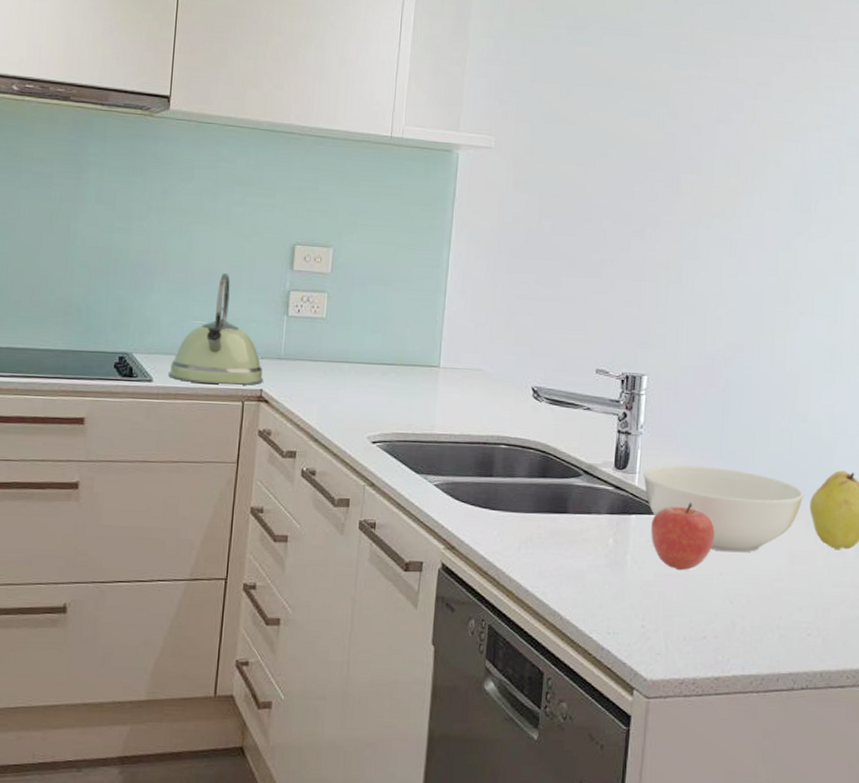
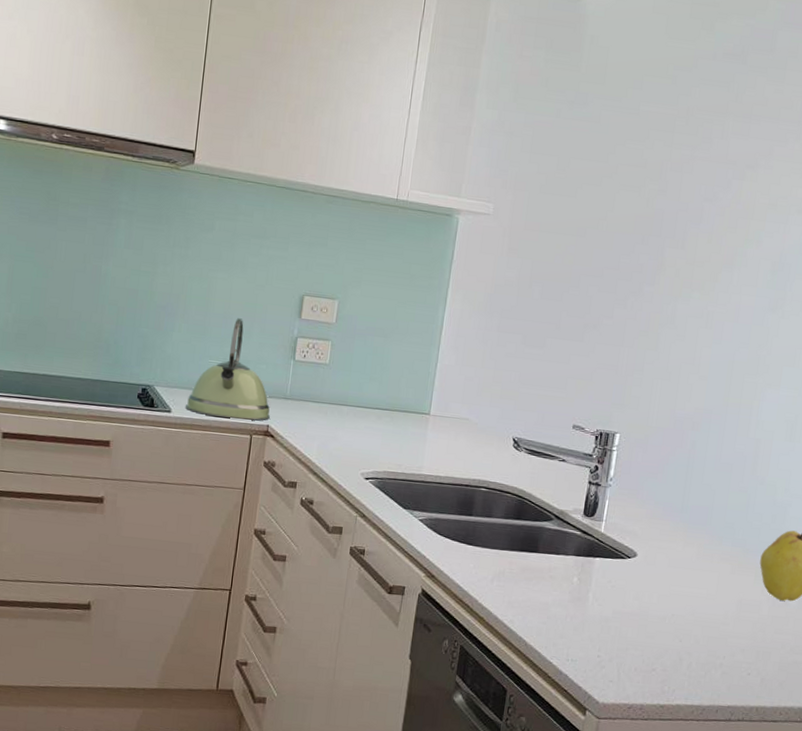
bowl: present [643,465,804,553] -> none [609,515,756,598]
fruit: present [651,503,715,571] -> none [612,550,671,610]

